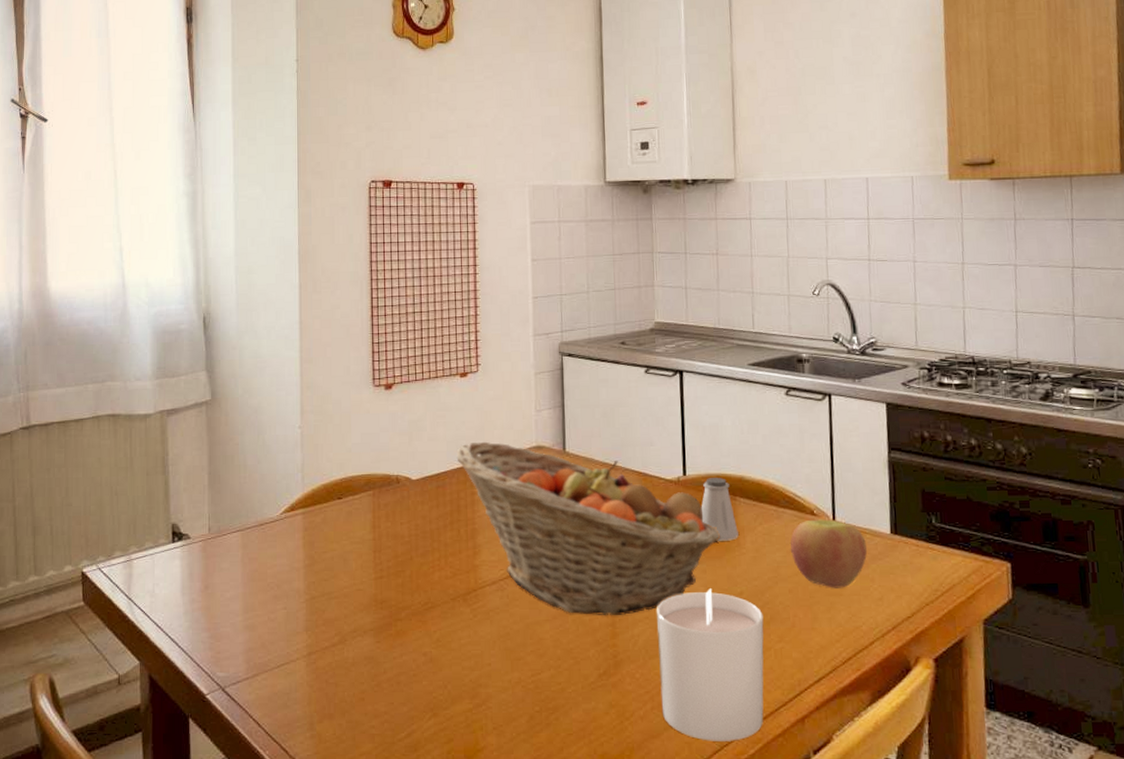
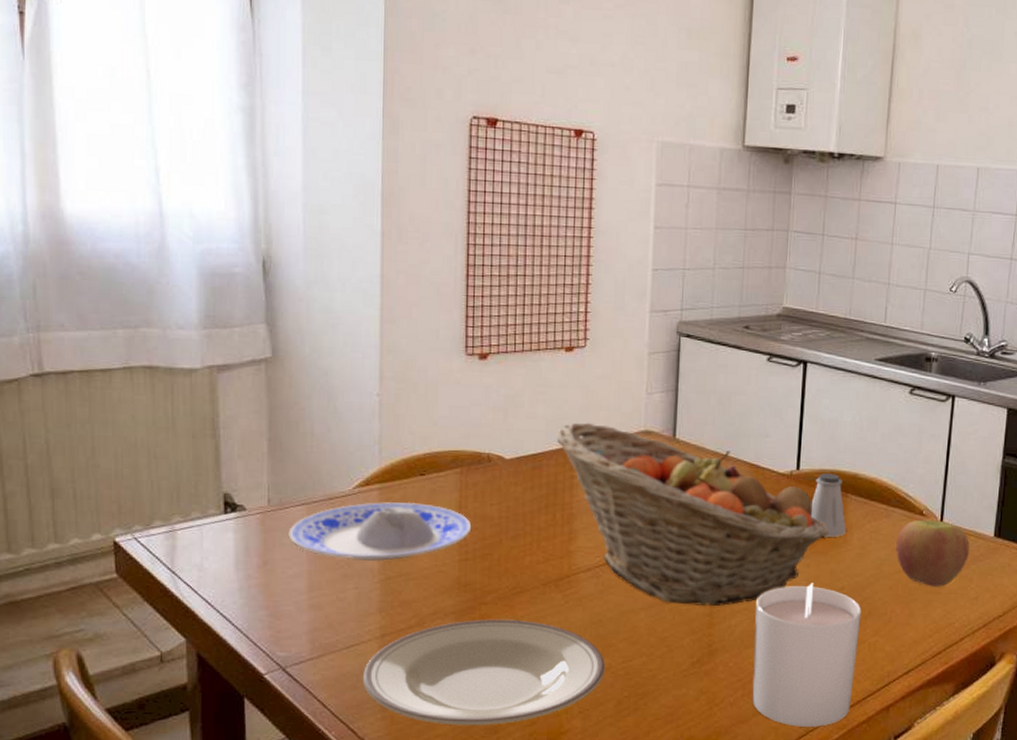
plate: none [226,524,385,582] -> present [288,502,472,561]
plate: none [292,634,515,744] -> present [362,619,605,726]

